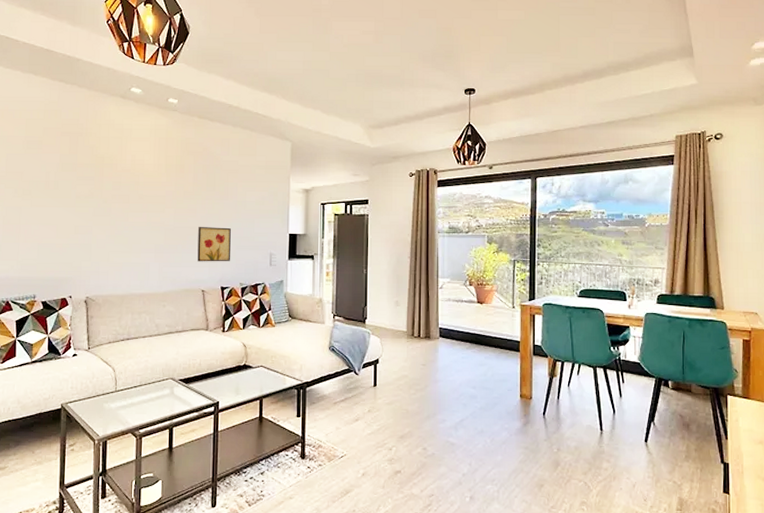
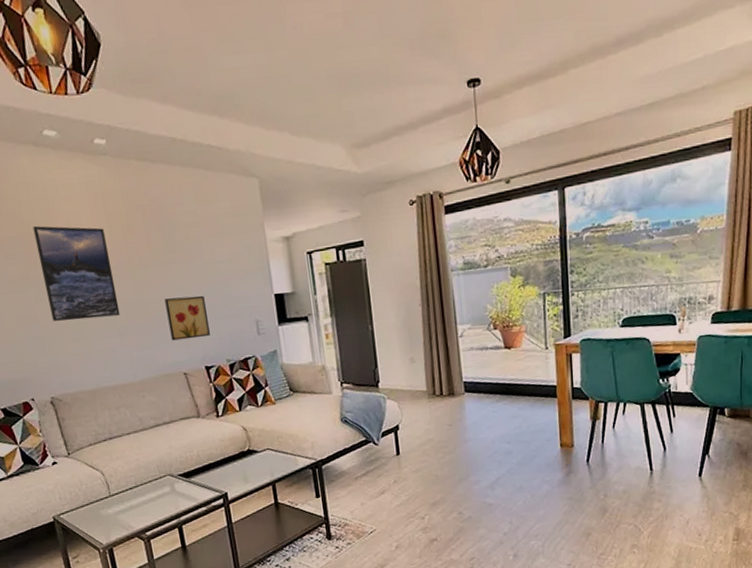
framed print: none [103,158,161,235] -> present [32,226,121,321]

